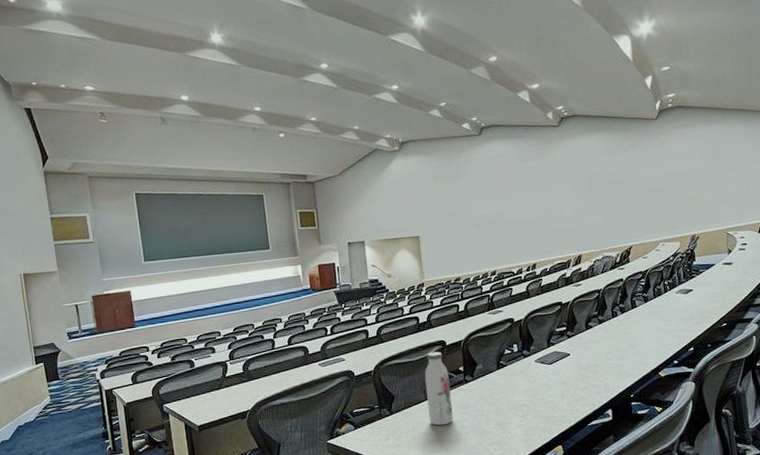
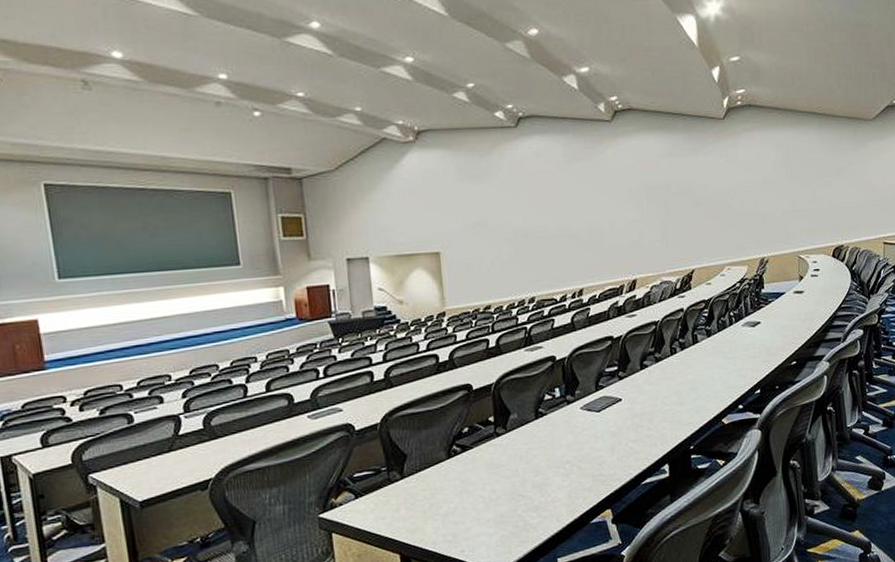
water bottle: present [424,351,454,426] -> none [445,398,482,491]

